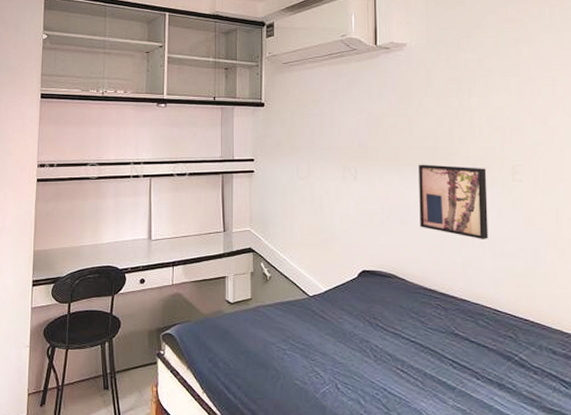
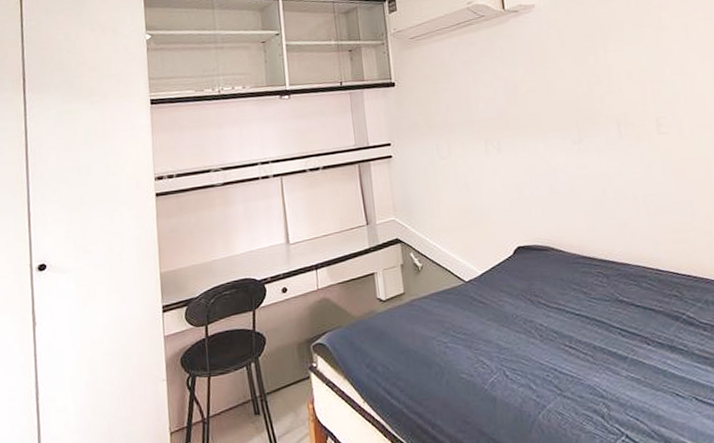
wall art: present [419,164,489,239] -> none [562,124,641,199]

